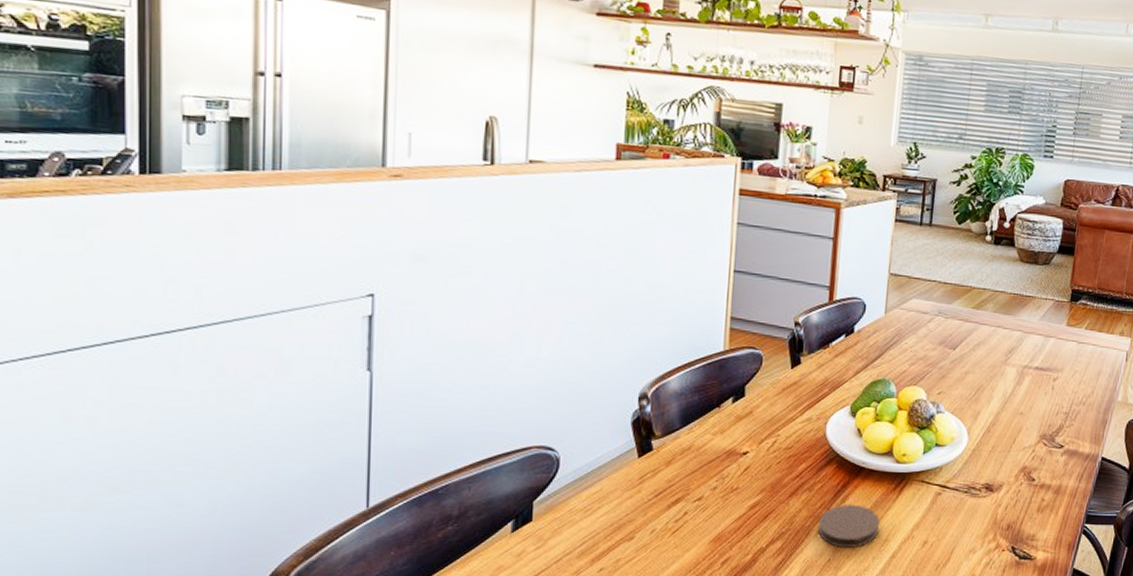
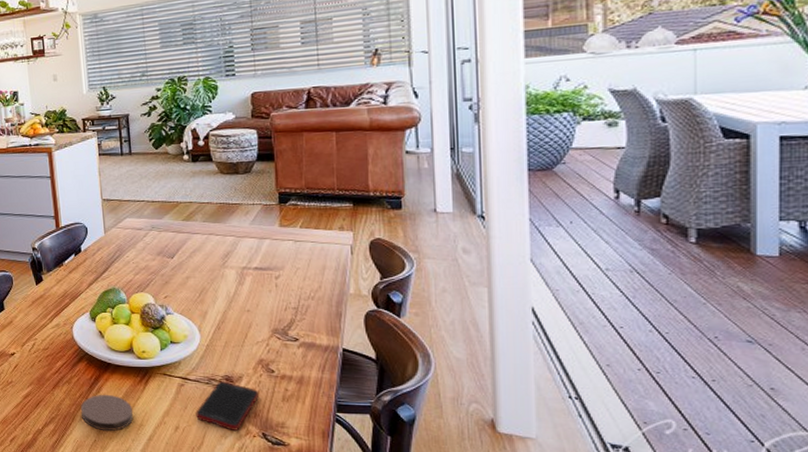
cell phone: none [947,490,1017,544] -> present [196,381,260,431]

